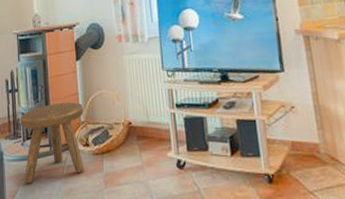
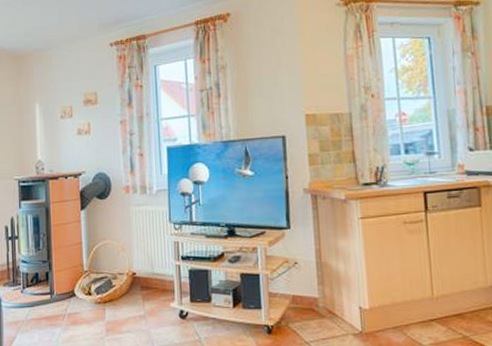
stool: present [20,102,85,184] -> none [19,251,87,330]

